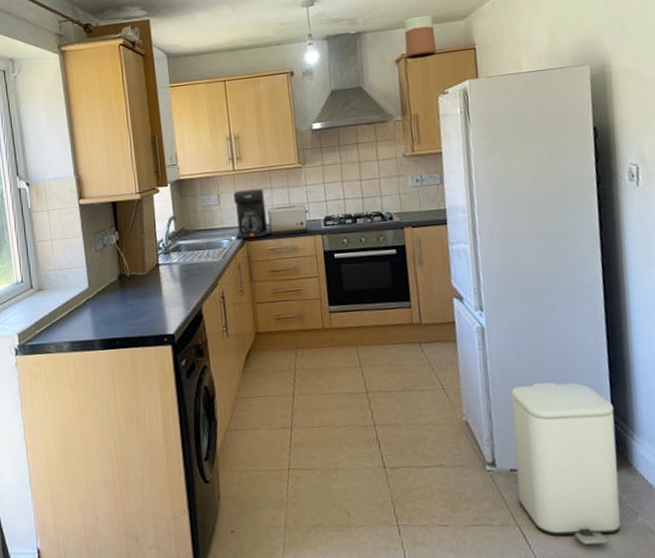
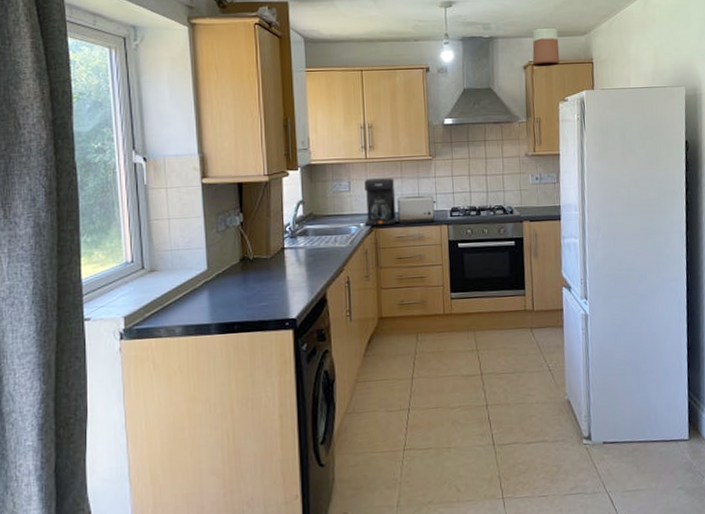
pedal bin: present [511,382,621,545] -> none [607,363,691,506]

